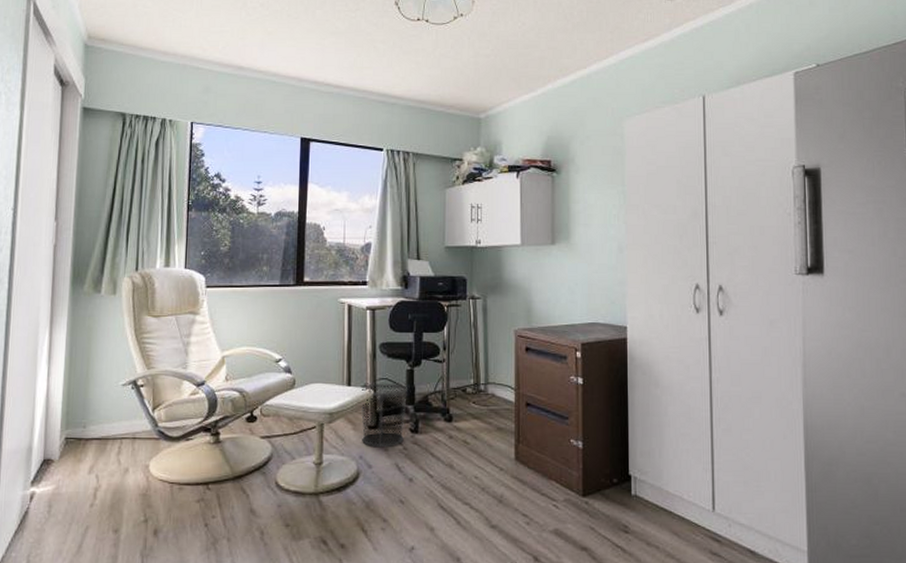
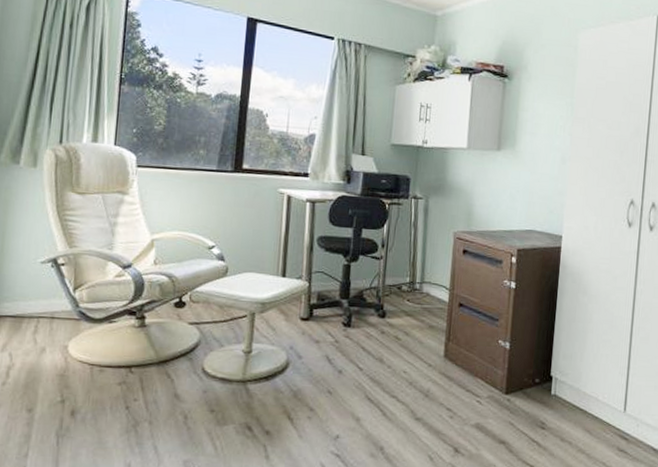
waste bin: present [359,382,409,448] -> none [293,275,344,340]

